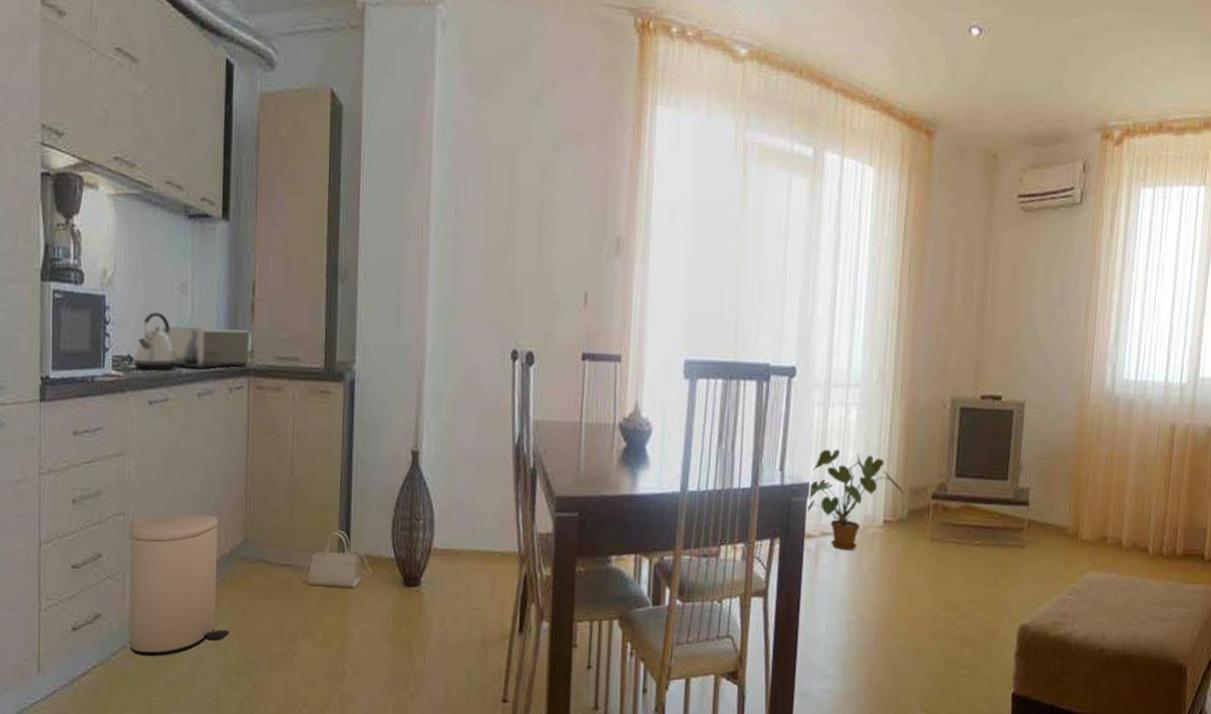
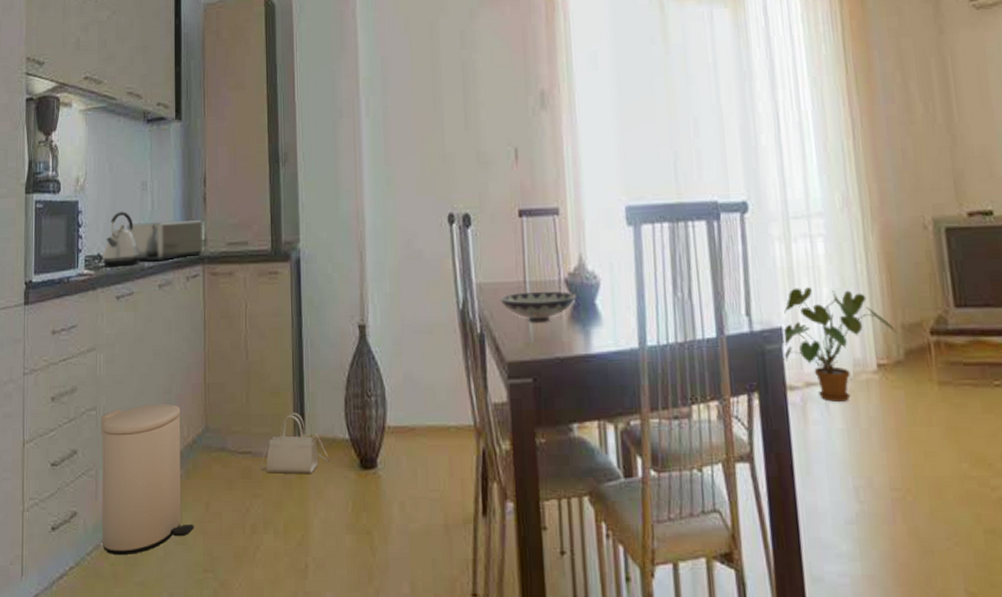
bowl: none [555,432,629,463] -> present [500,291,577,323]

